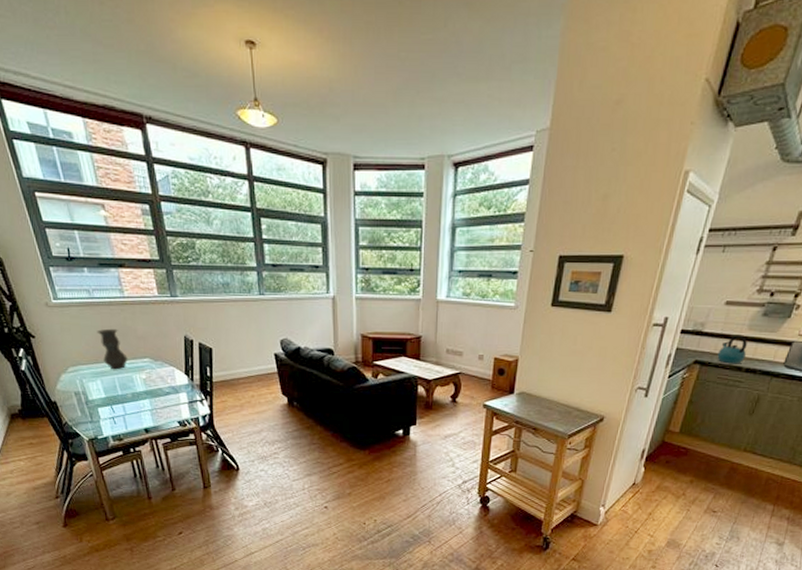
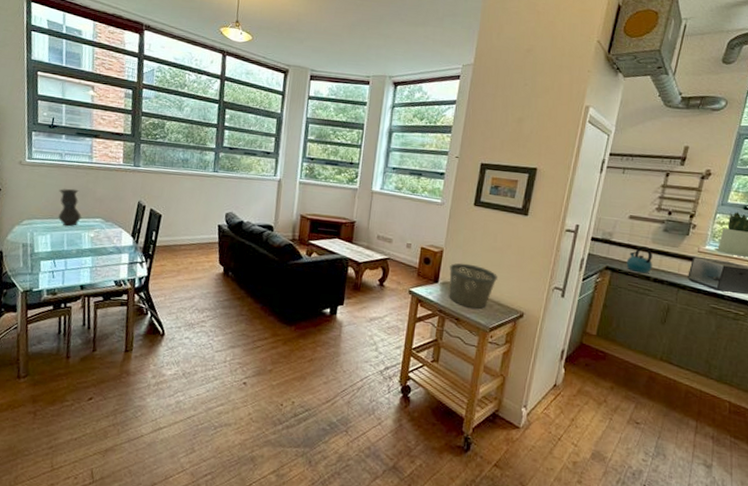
basket: none [525,370,577,417] -> present [449,263,497,309]

